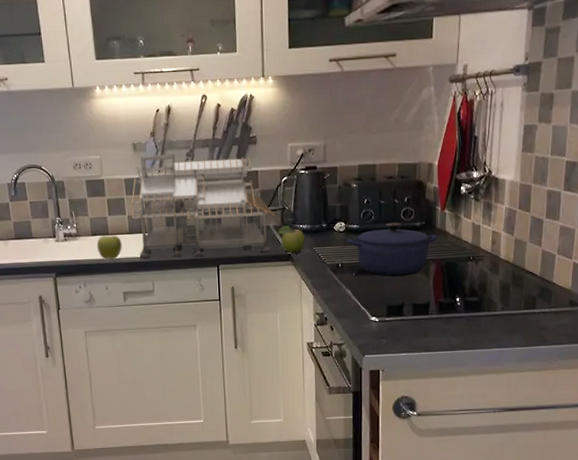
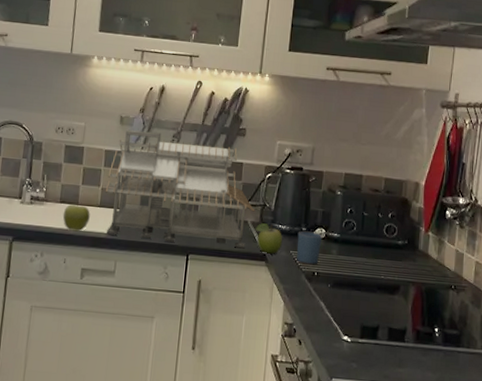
mug: none [319,226,343,258] -> present [297,231,323,265]
cooking pot: present [347,222,437,277] -> none [325,236,419,296]

